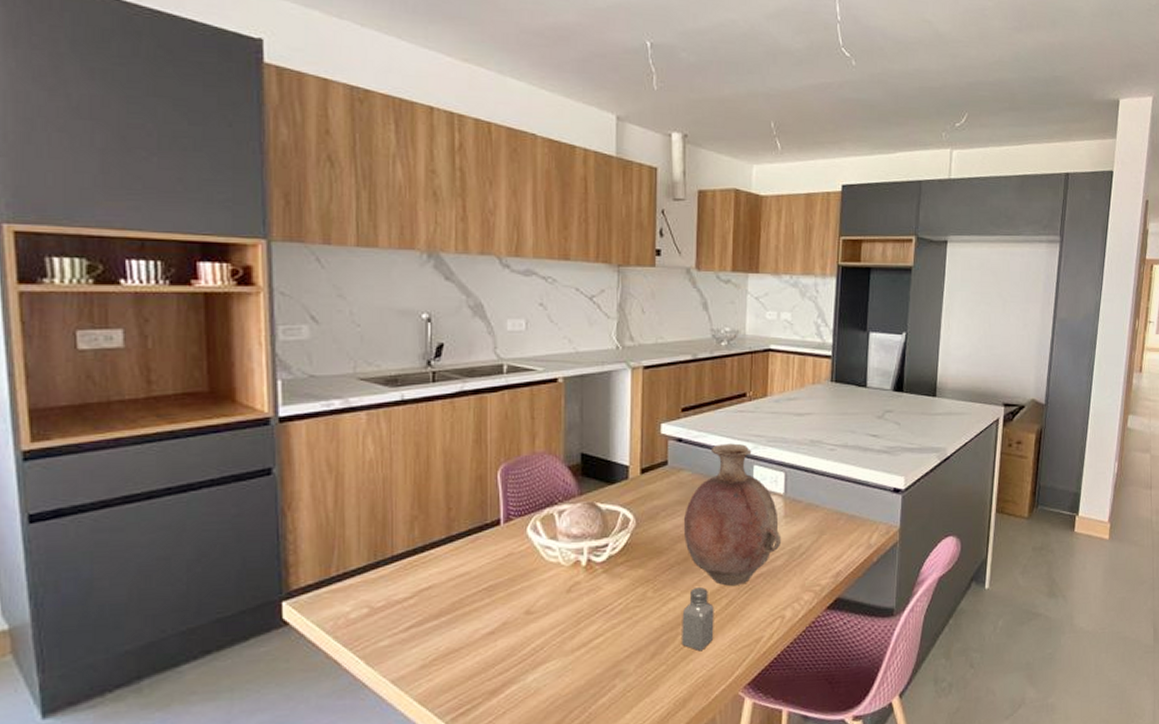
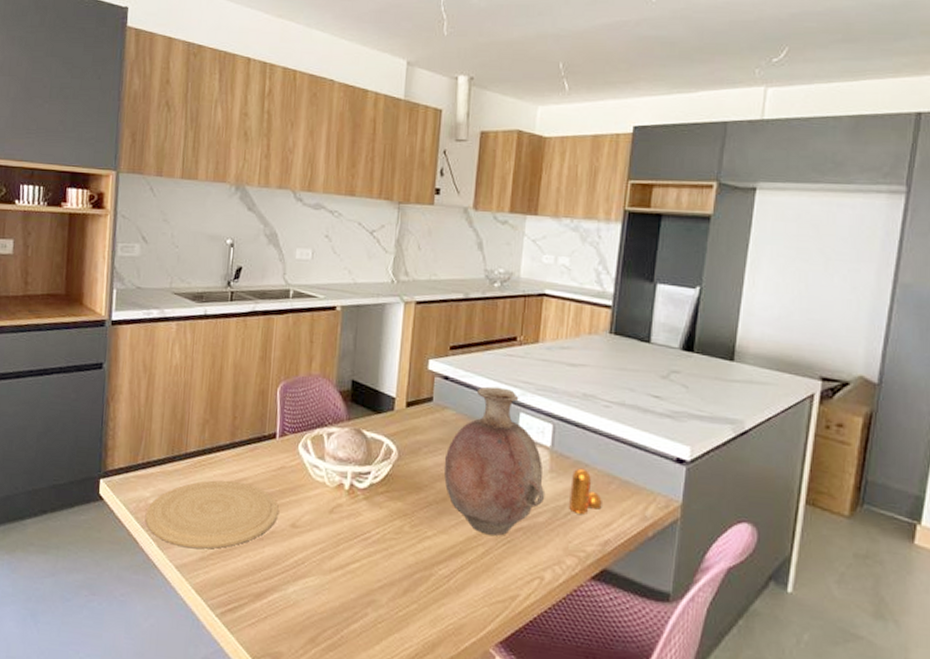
plate: none [346,577,509,659] -> present [145,480,279,549]
saltshaker: present [682,587,714,652] -> none [435,530,470,597]
pepper shaker: none [804,509,832,552] -> present [569,468,602,514]

